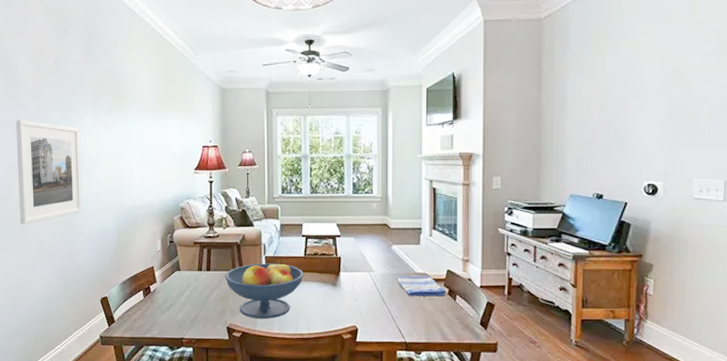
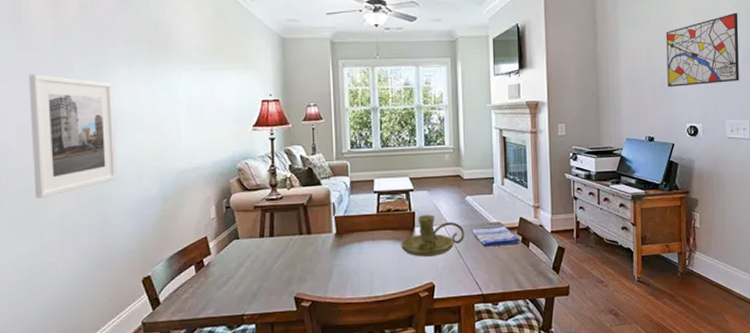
fruit bowl: present [225,261,304,319] -> none [291,220,377,285]
candle holder: none [326,261,390,301] -> present [401,215,465,257]
wall art: none [623,57,717,141] -> present [666,12,739,87]

